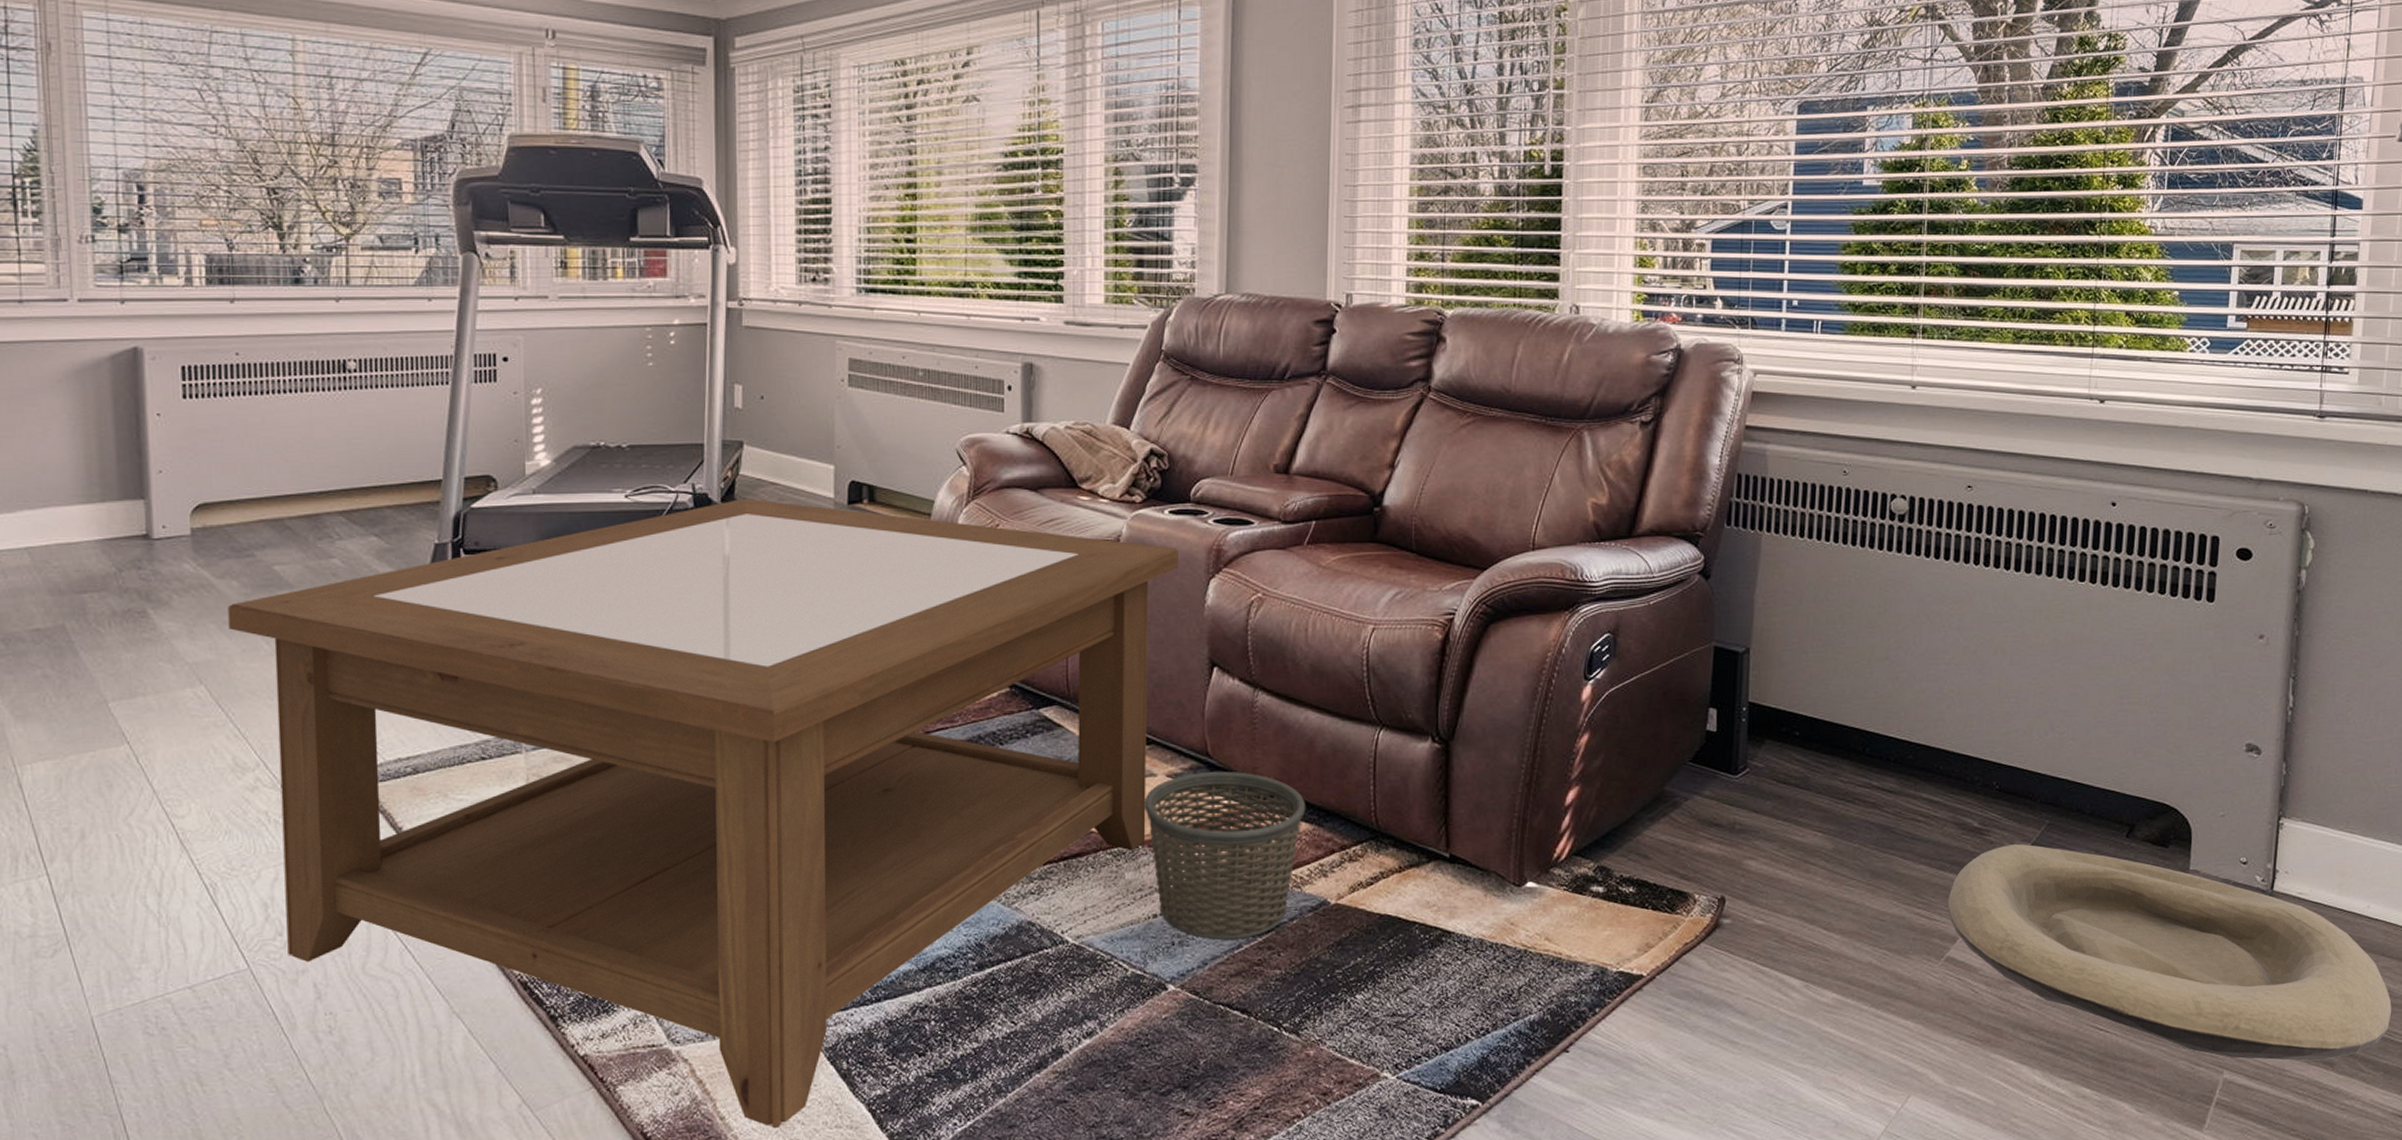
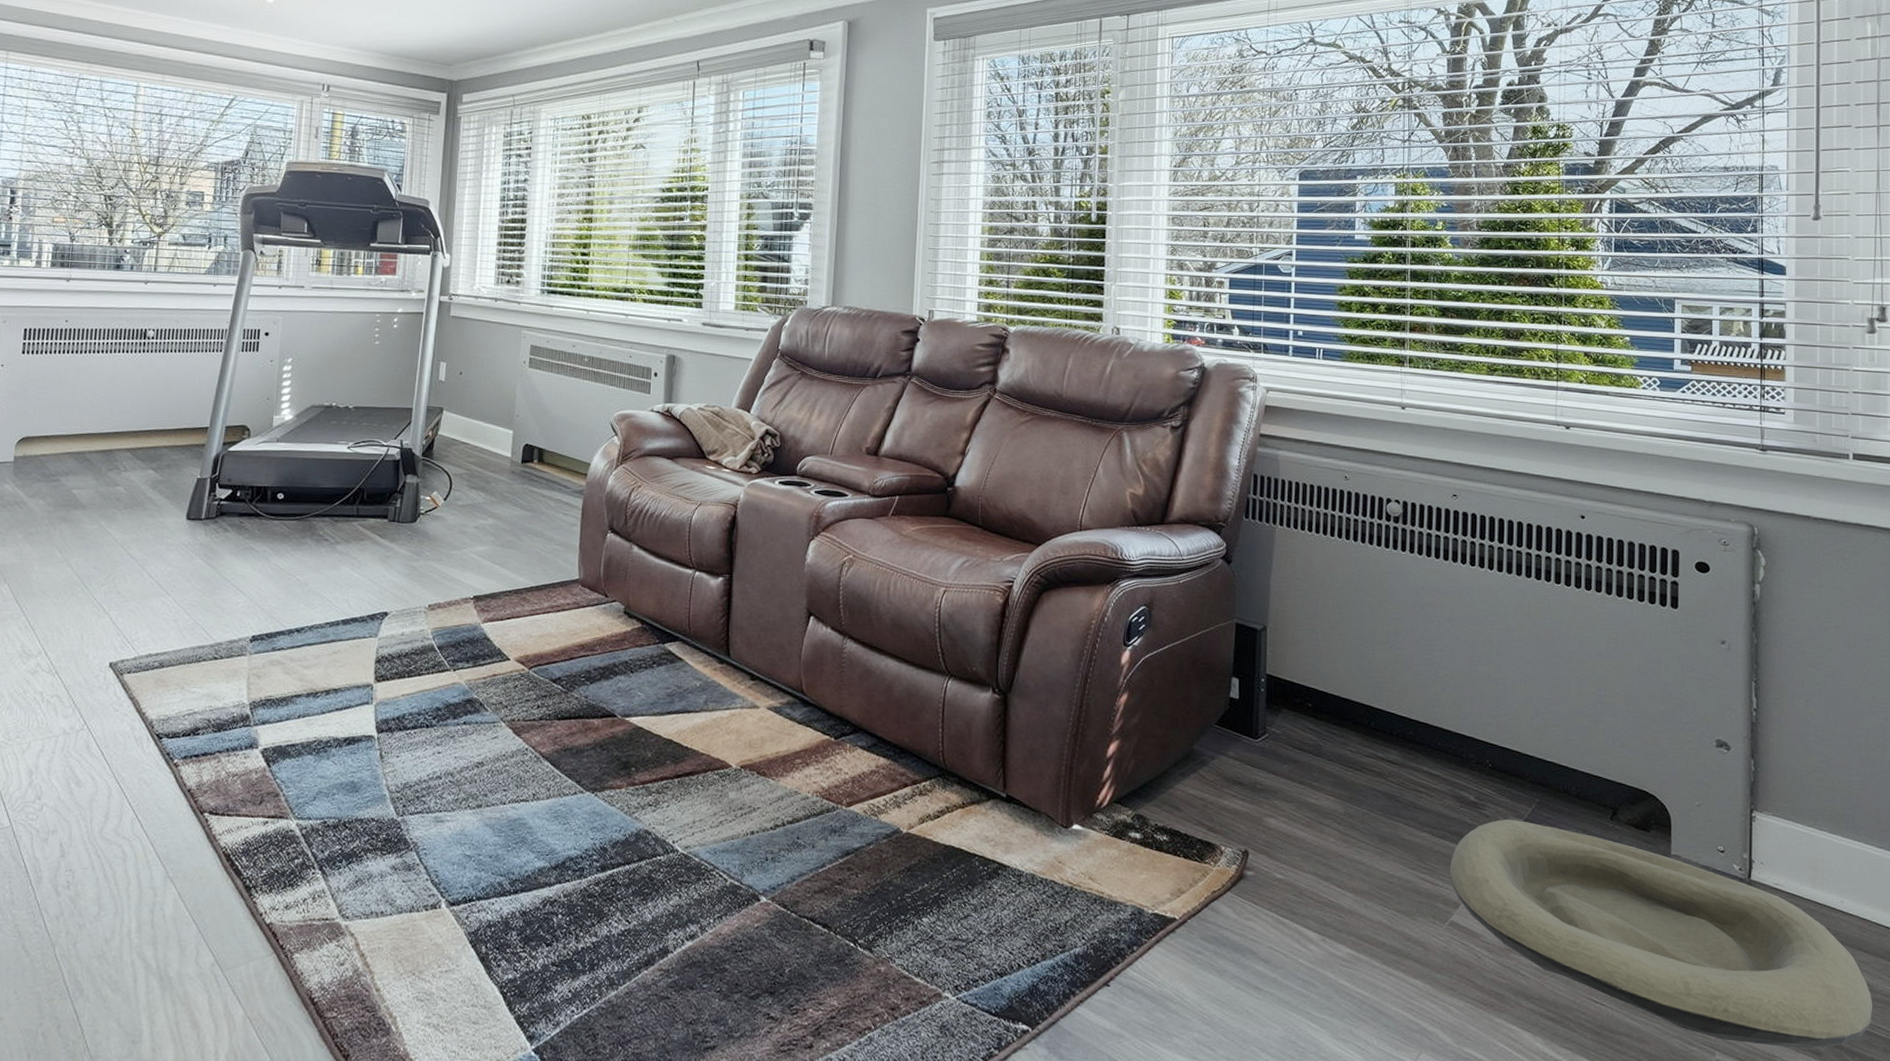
coffee table: present [228,497,1178,1129] -> none [32,453,785,1003]
basket: present [1143,772,1306,940] -> none [747,707,884,859]

